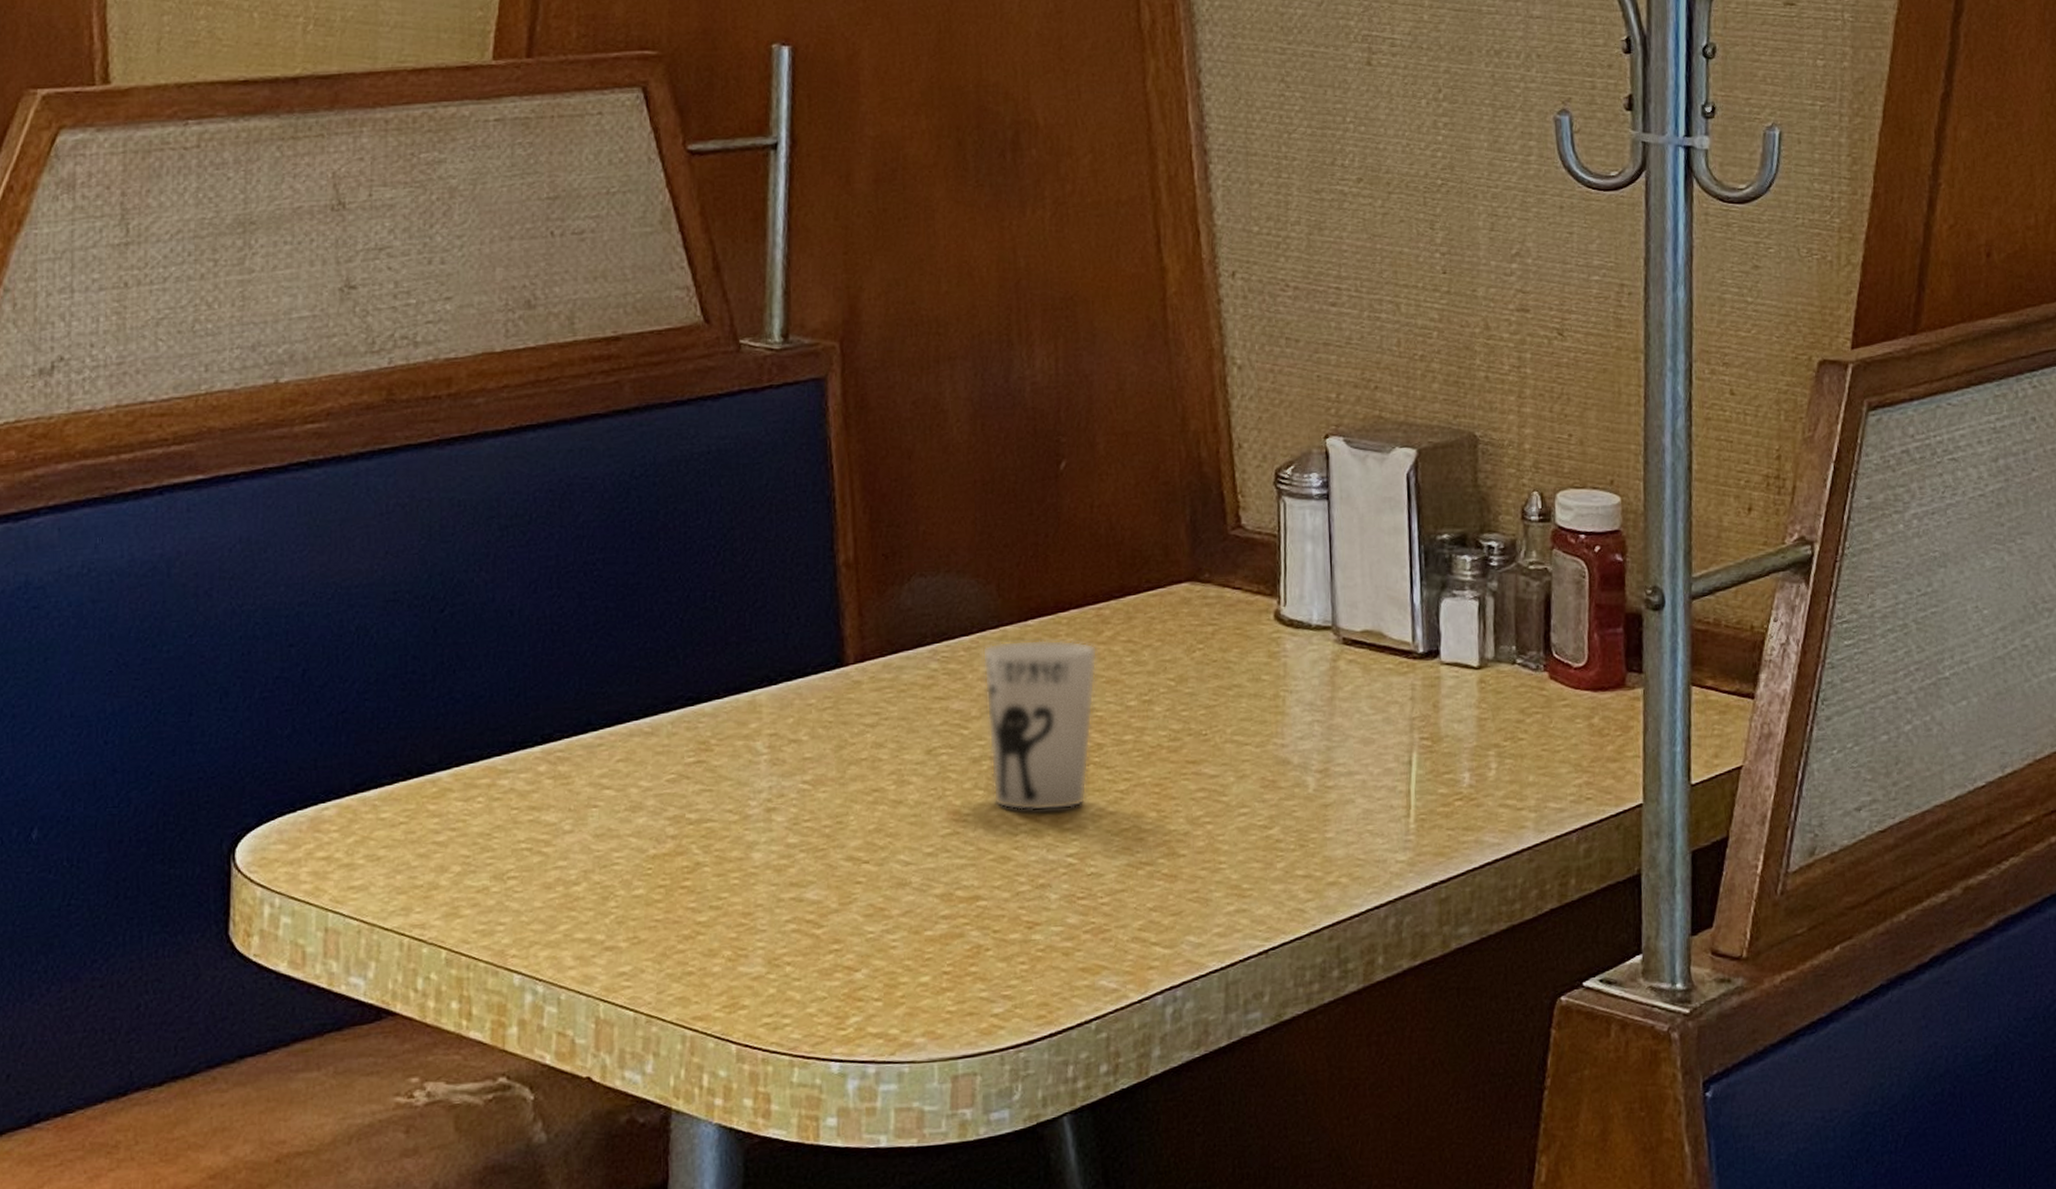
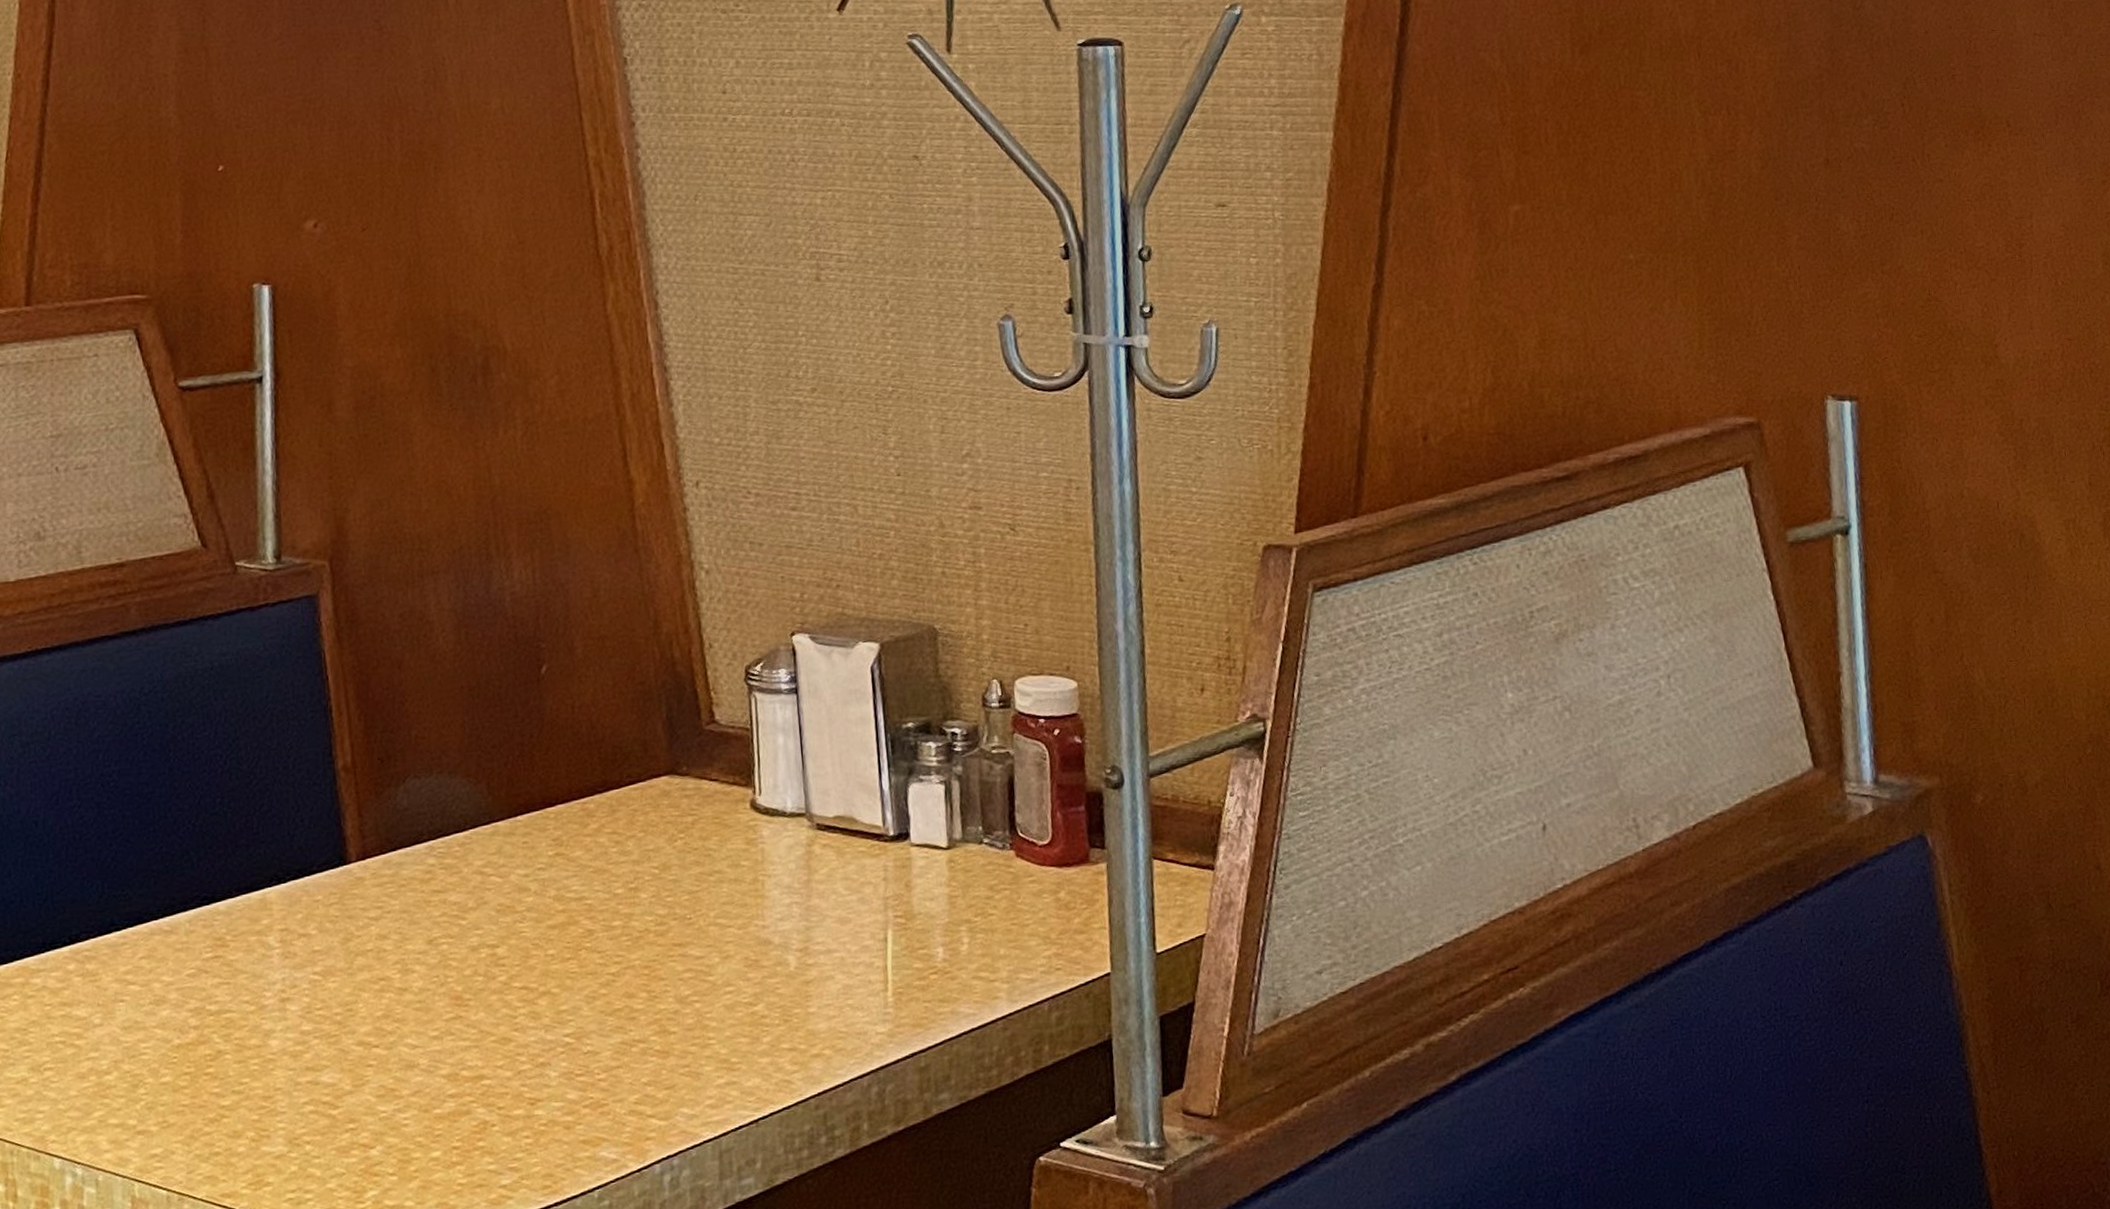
cup: present [982,639,1098,812] -> none [475,833,585,995]

